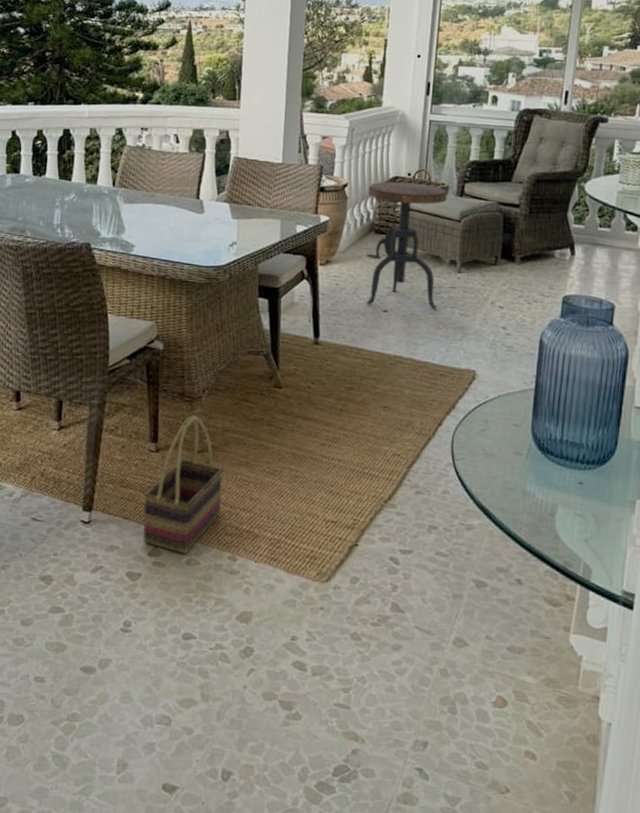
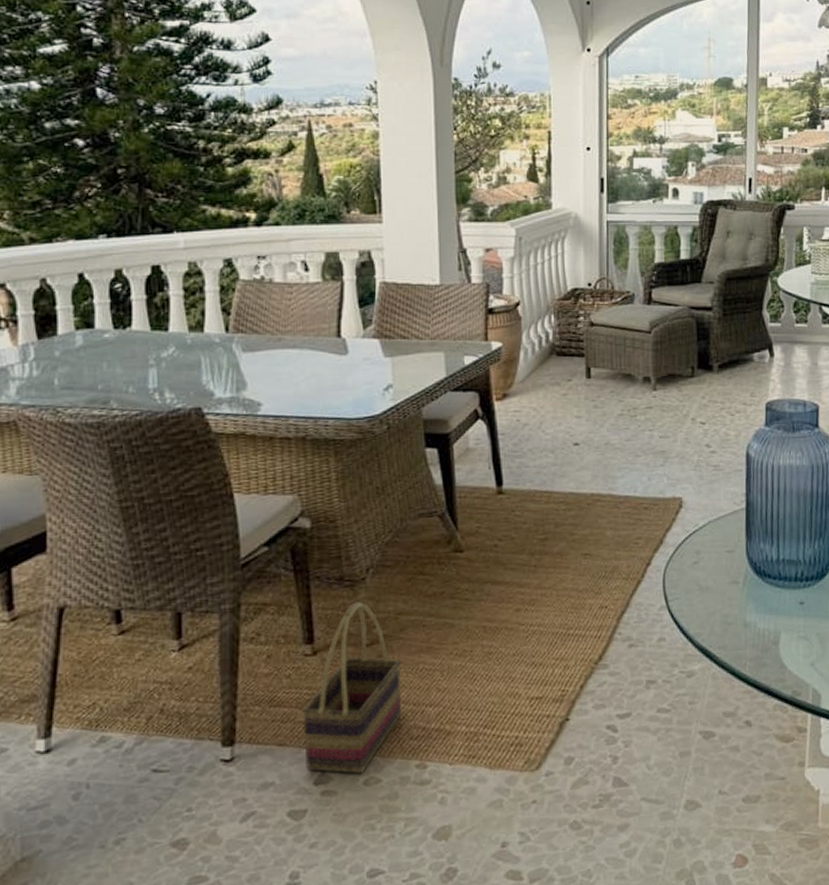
side table: present [366,181,447,309] -> none [544,293,634,439]

